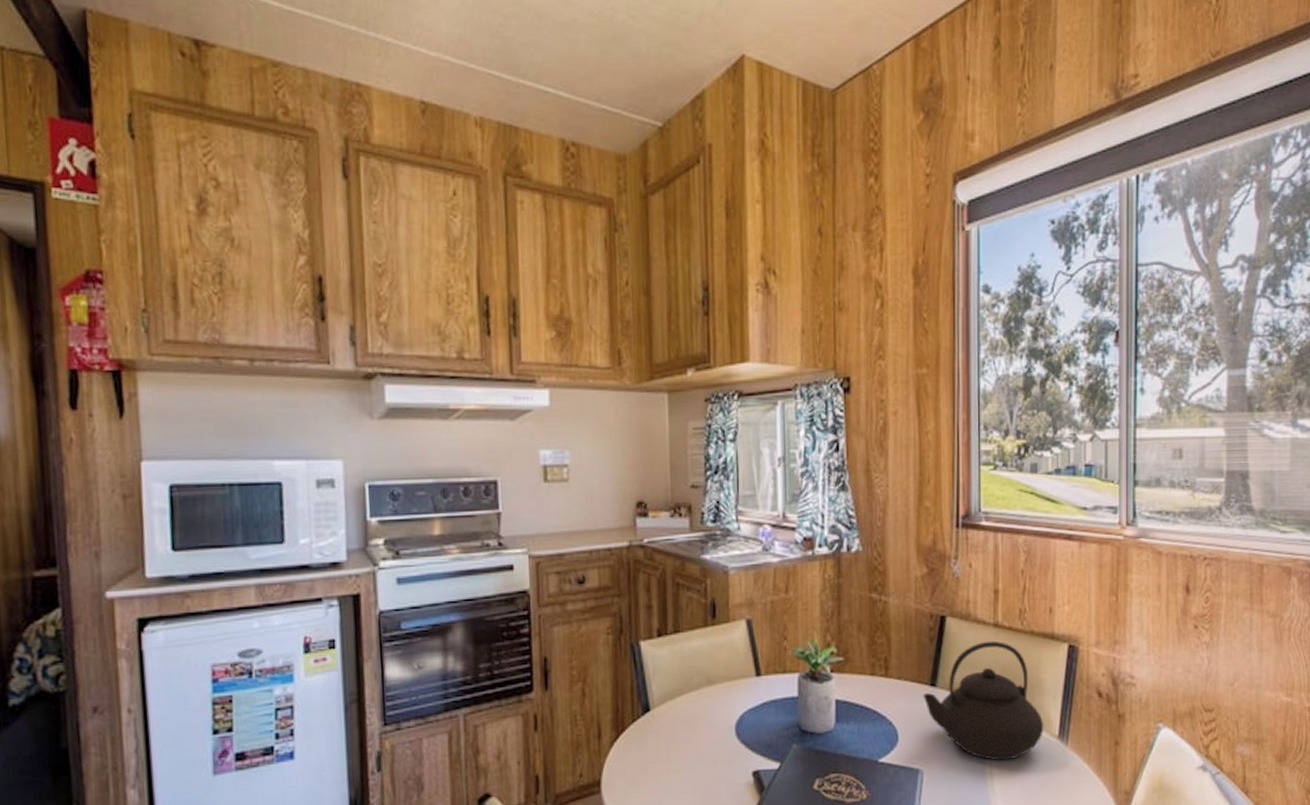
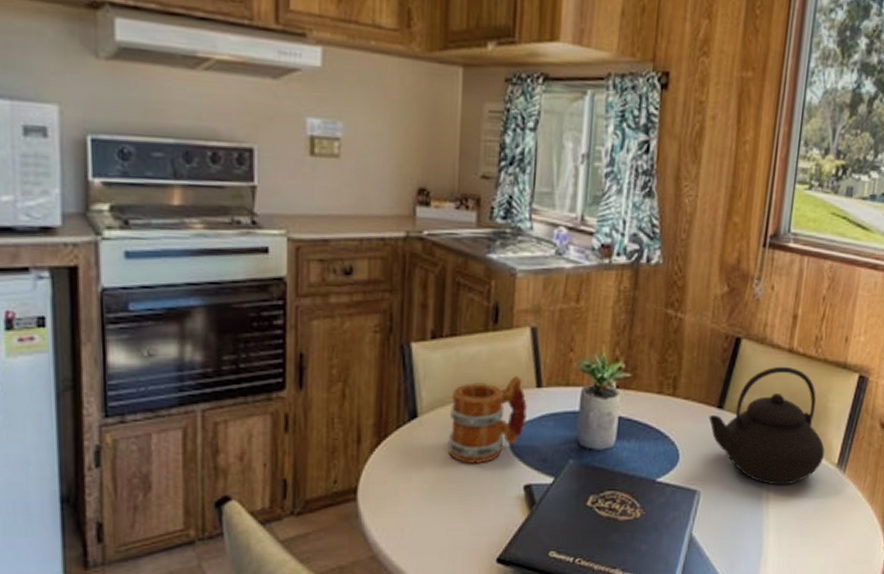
mug: none [679,666,749,753] -> present [448,376,527,463]

